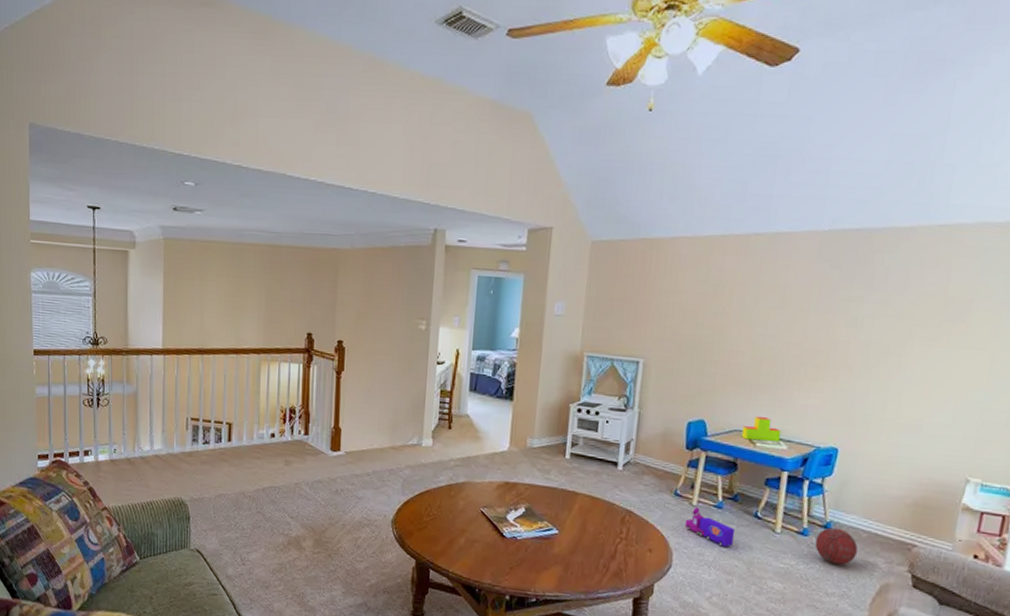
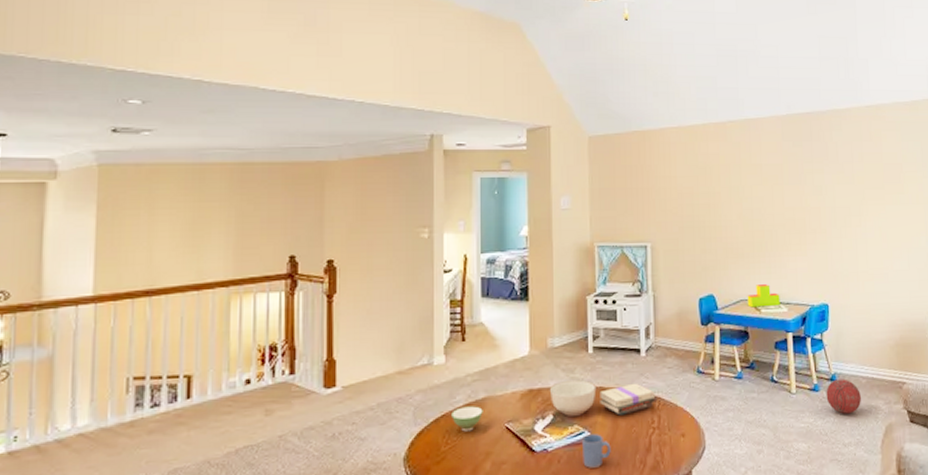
bowl: none [434,486,462,509] -> present [452,406,483,432]
bowl: none [524,479,570,514] -> present [549,379,597,417]
mug: none [548,531,577,563] -> present [581,434,611,468]
books: none [571,493,629,521] -> present [599,383,658,416]
toy truck: present [684,507,736,547] -> none [711,381,758,417]

